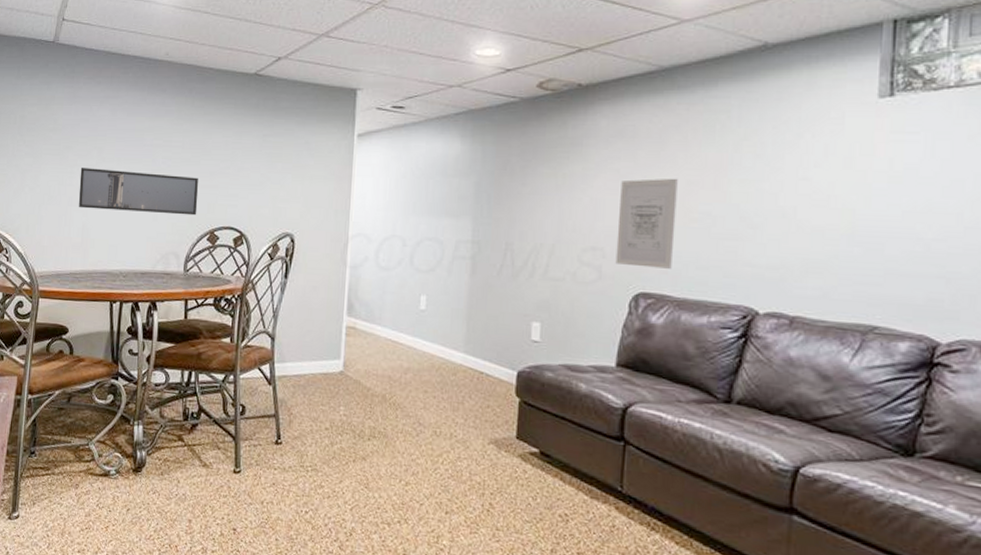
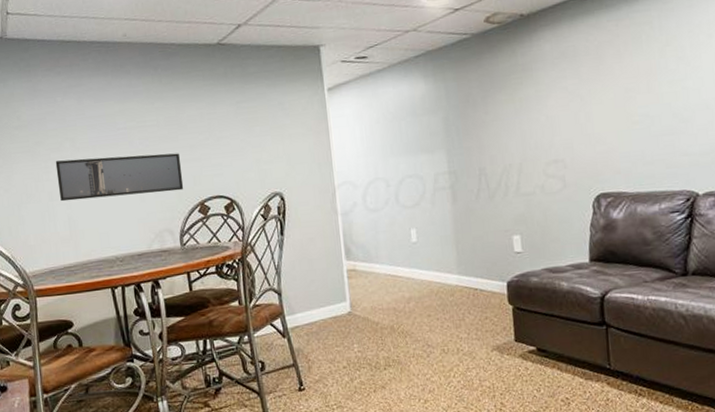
wall art: present [615,178,678,269] -> none [570,87,623,172]

